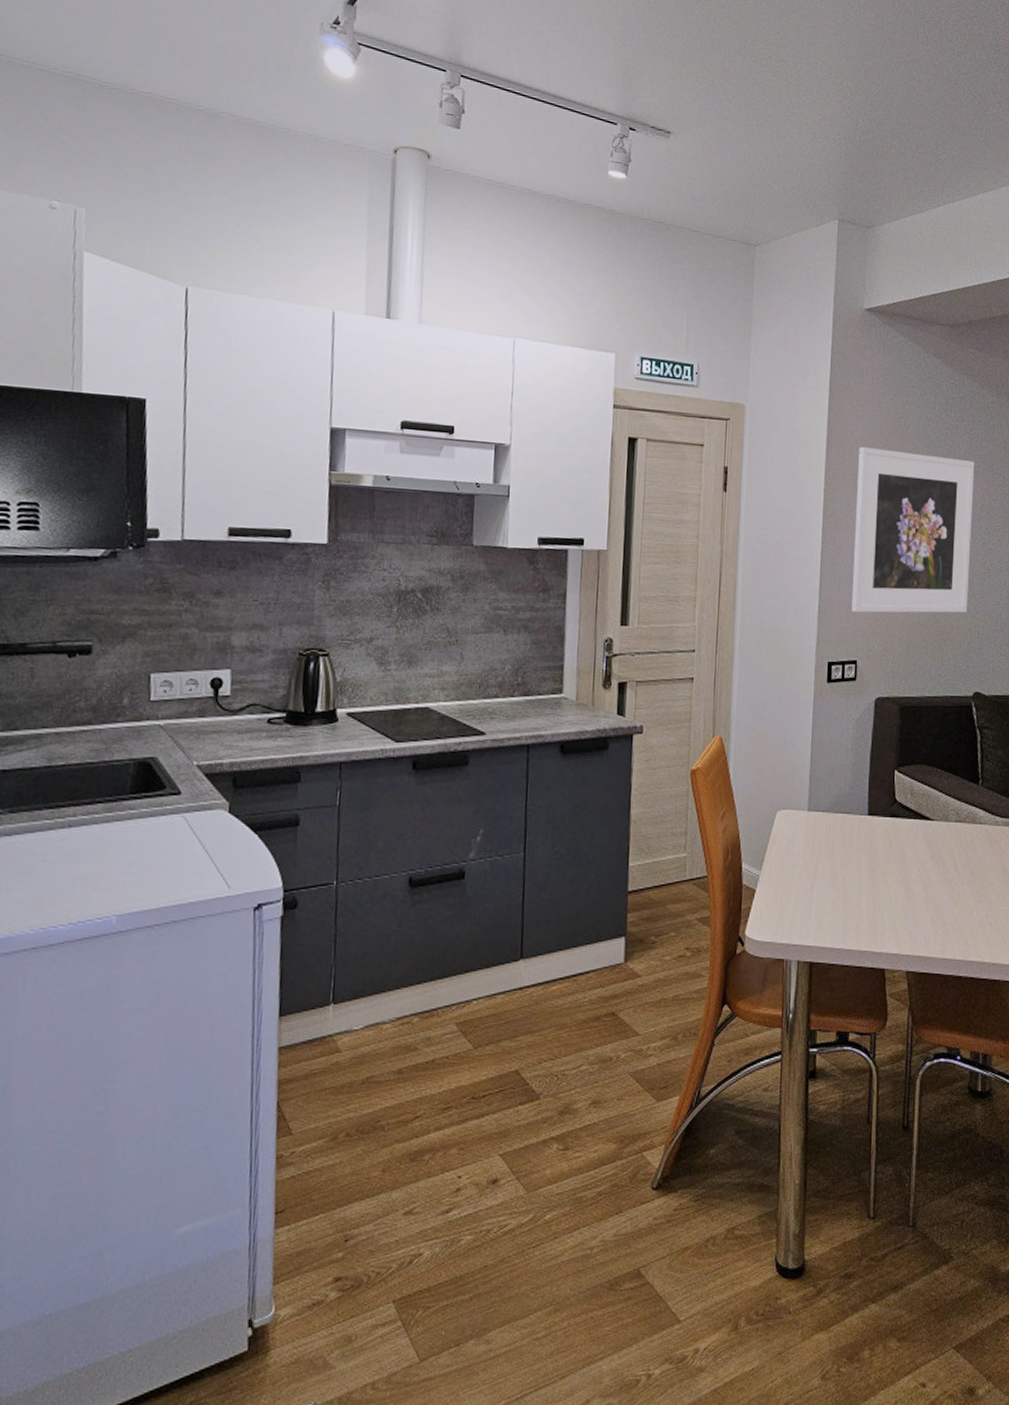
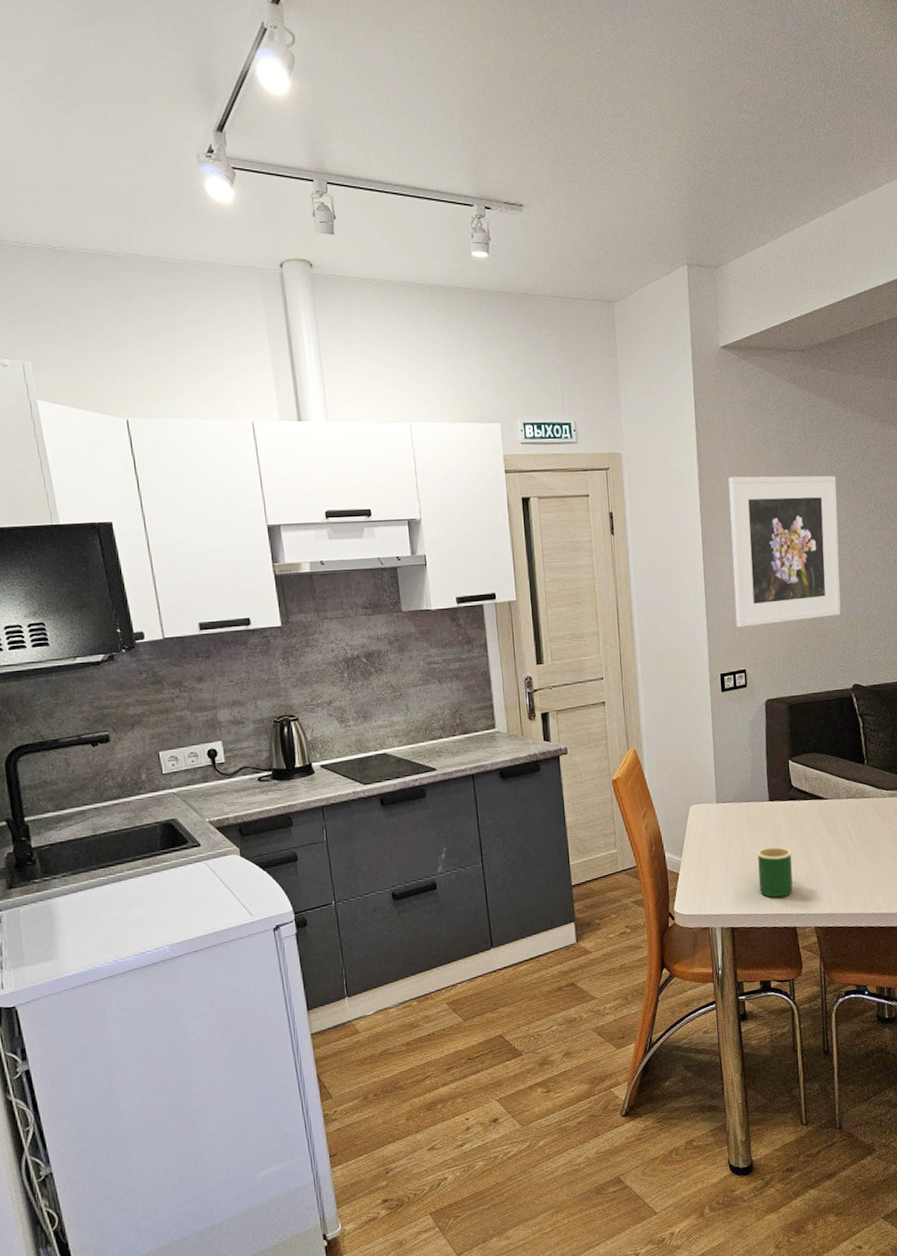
mug: none [847,870,888,931] -> present [757,846,793,898]

